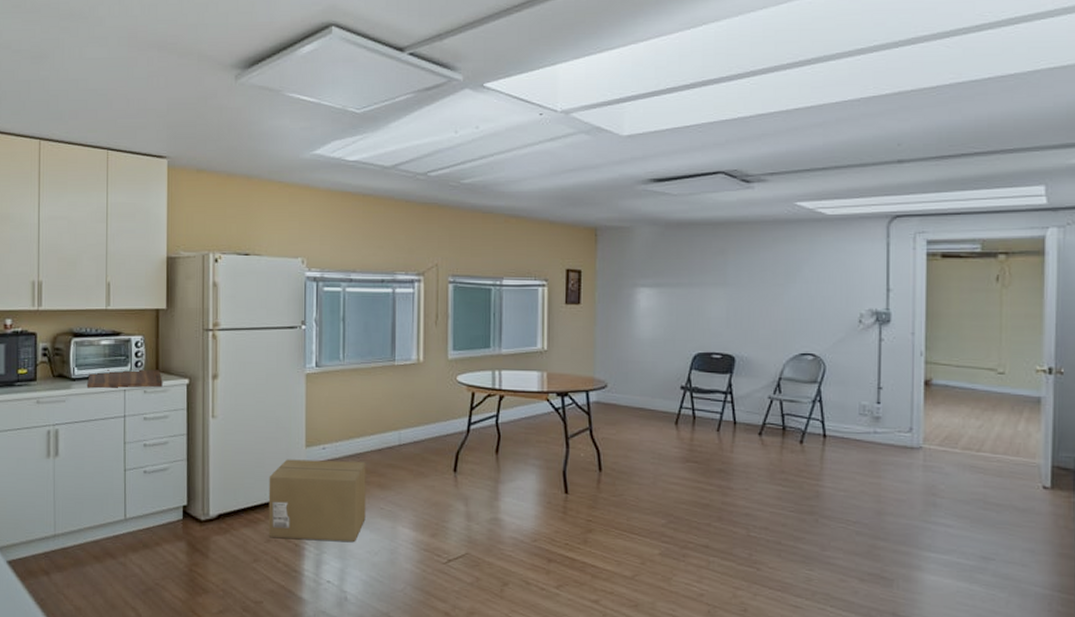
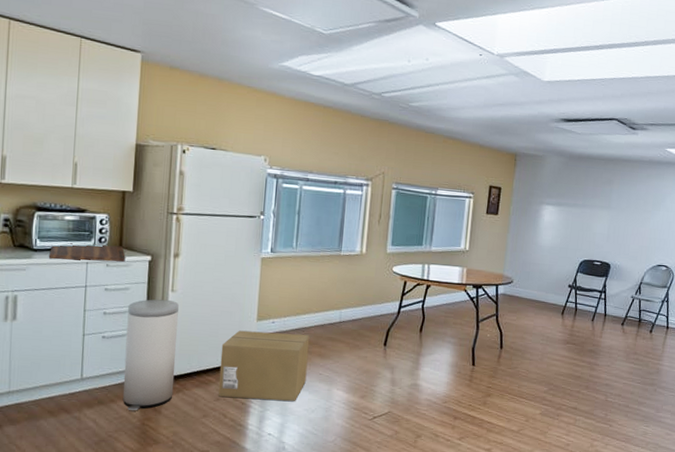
pedal bin: none [167,427,221,556] -> present [122,299,179,411]

